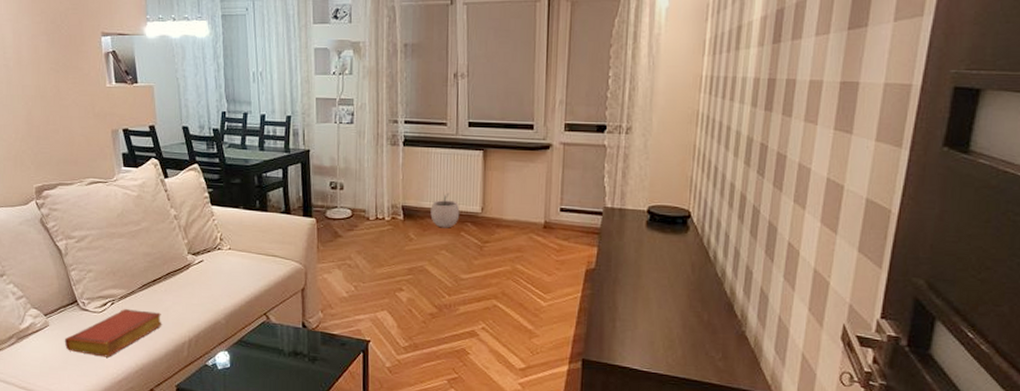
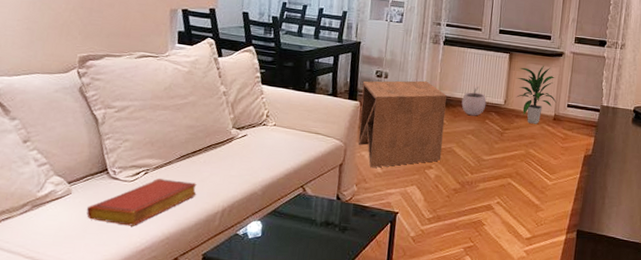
side table: none [317,190,413,292] -> present [358,80,447,168]
indoor plant: none [493,161,546,234] -> present [516,65,556,124]

